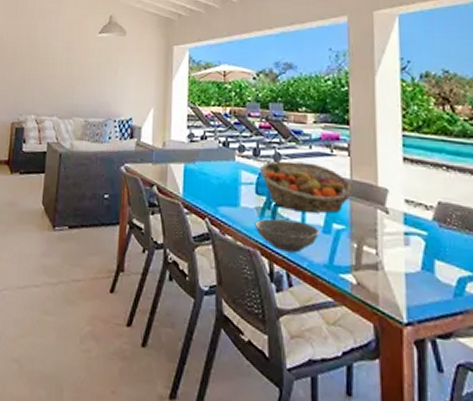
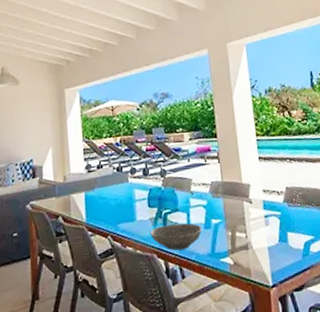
fruit basket: present [260,161,355,213] -> none [150,173,226,216]

